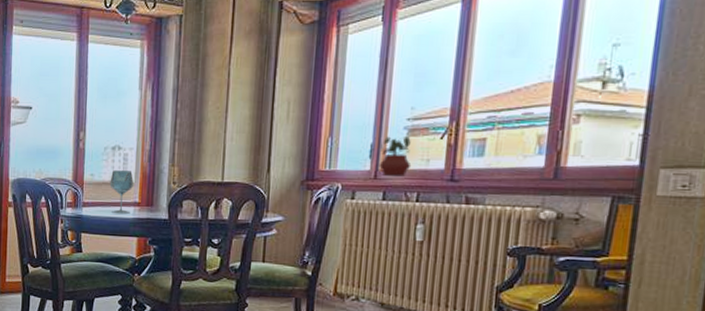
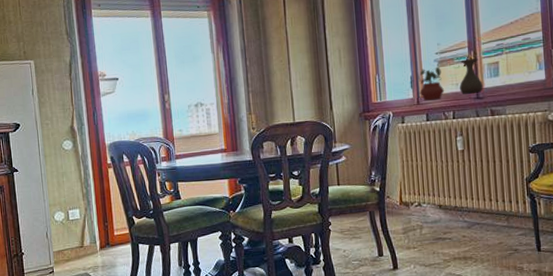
wine glass: present [109,170,134,215] -> none [197,123,219,162]
vase: none [429,130,462,175] -> present [459,58,483,95]

